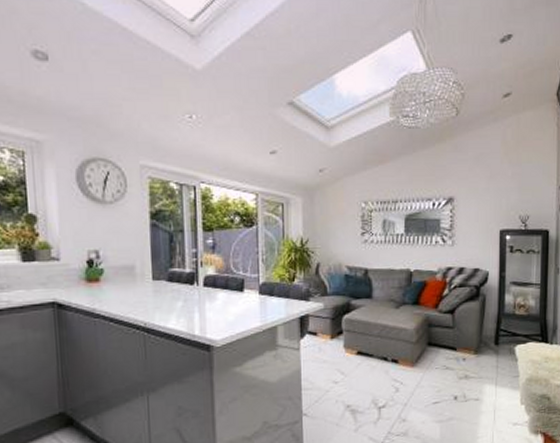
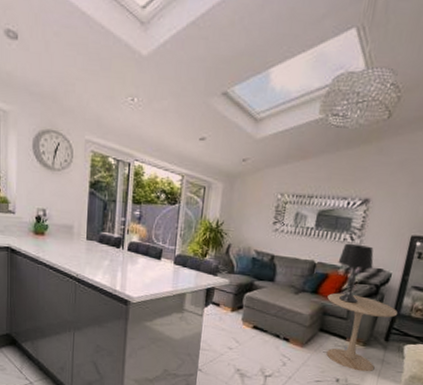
side table: none [430,300,503,384] -> present [326,292,398,372]
table lamp: none [434,245,469,311] -> present [338,243,374,304]

